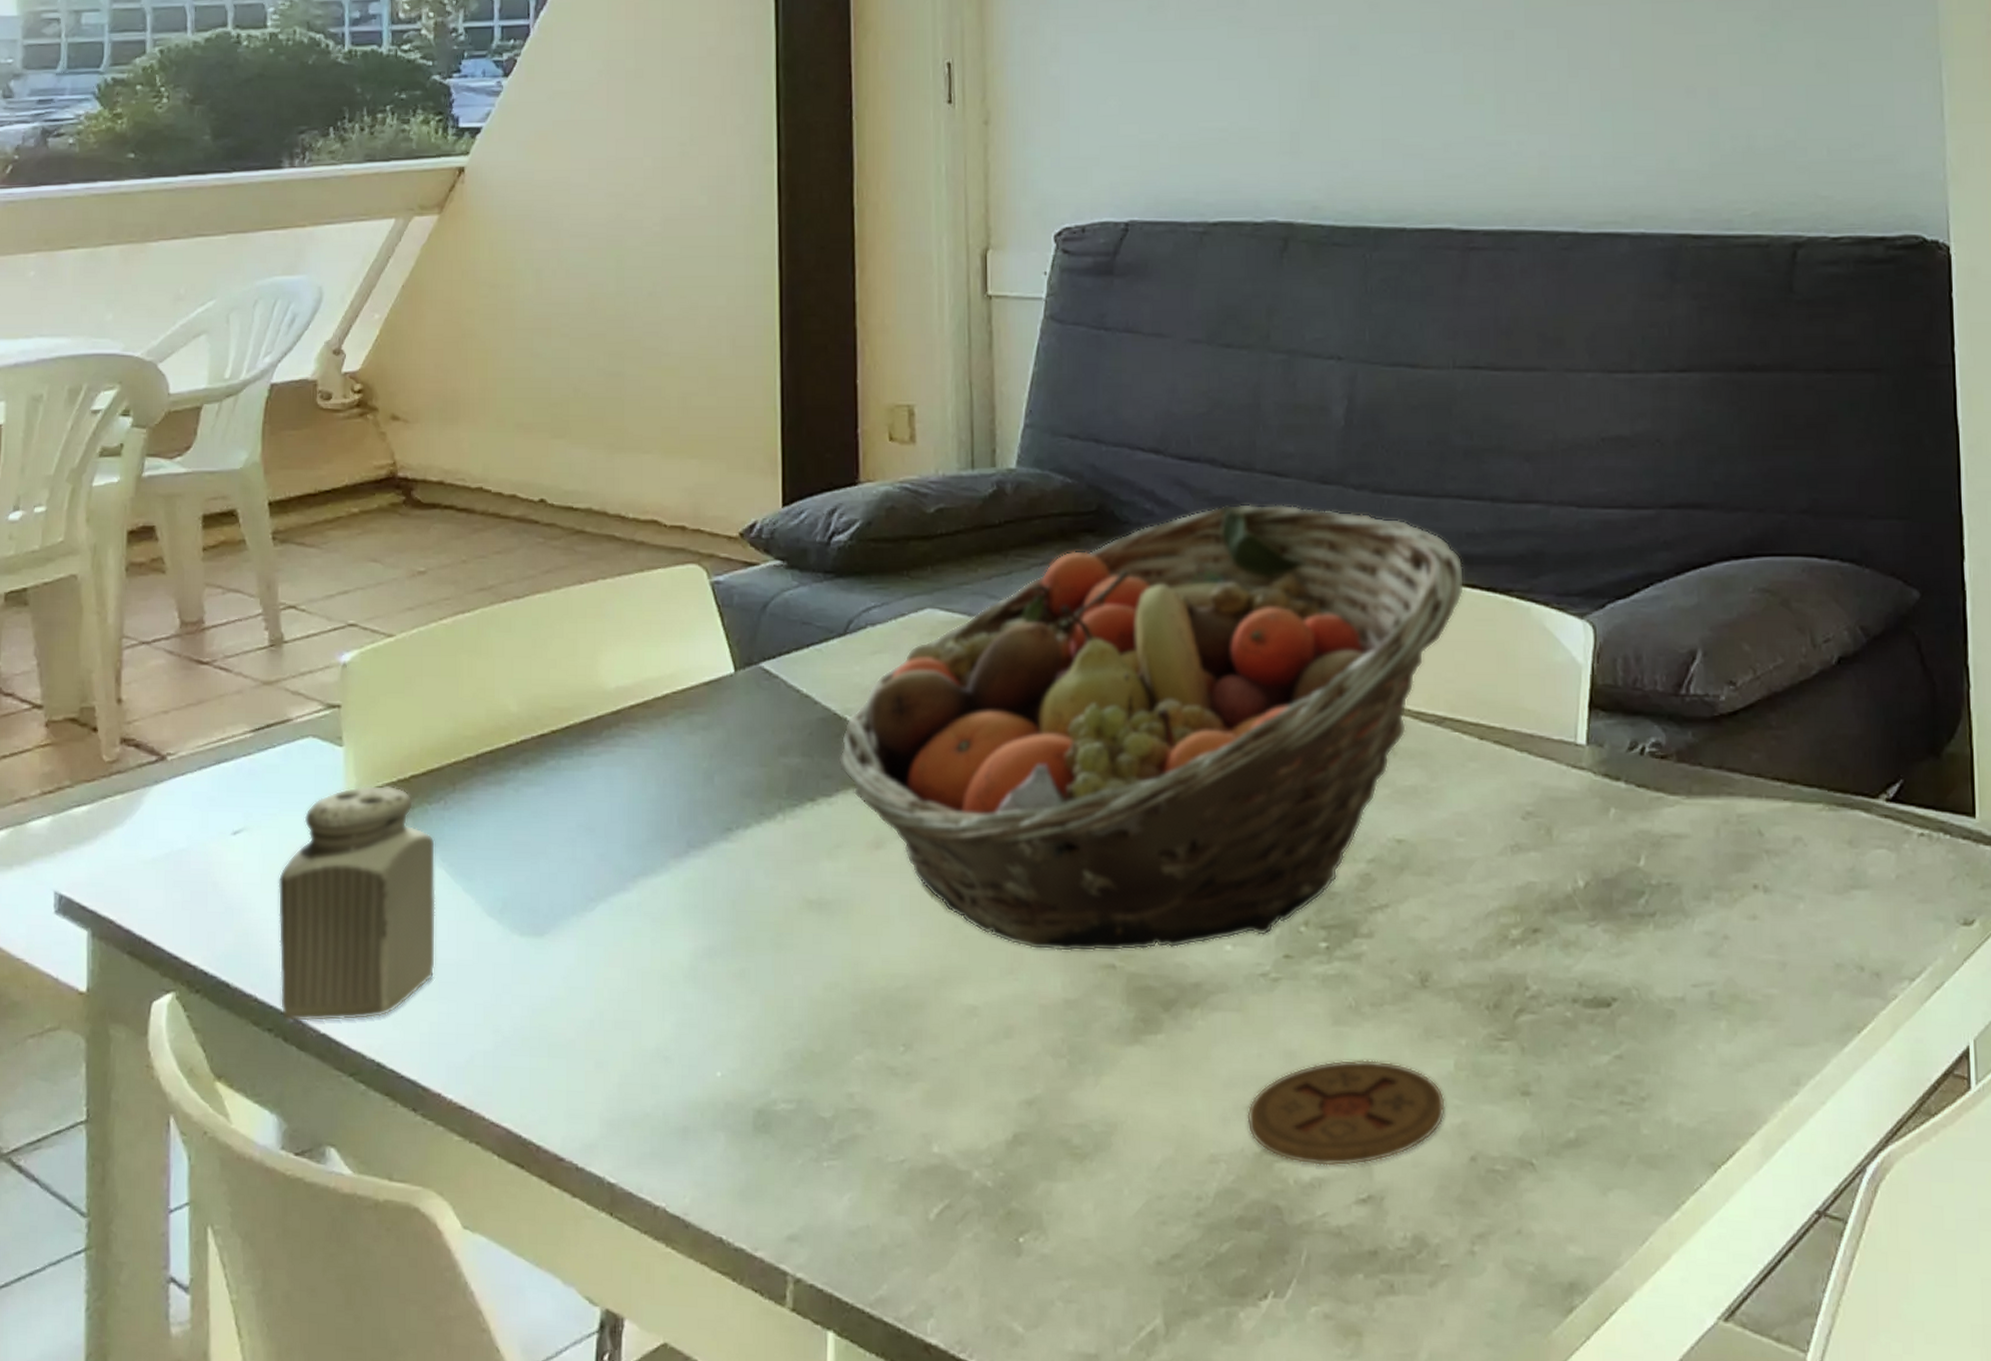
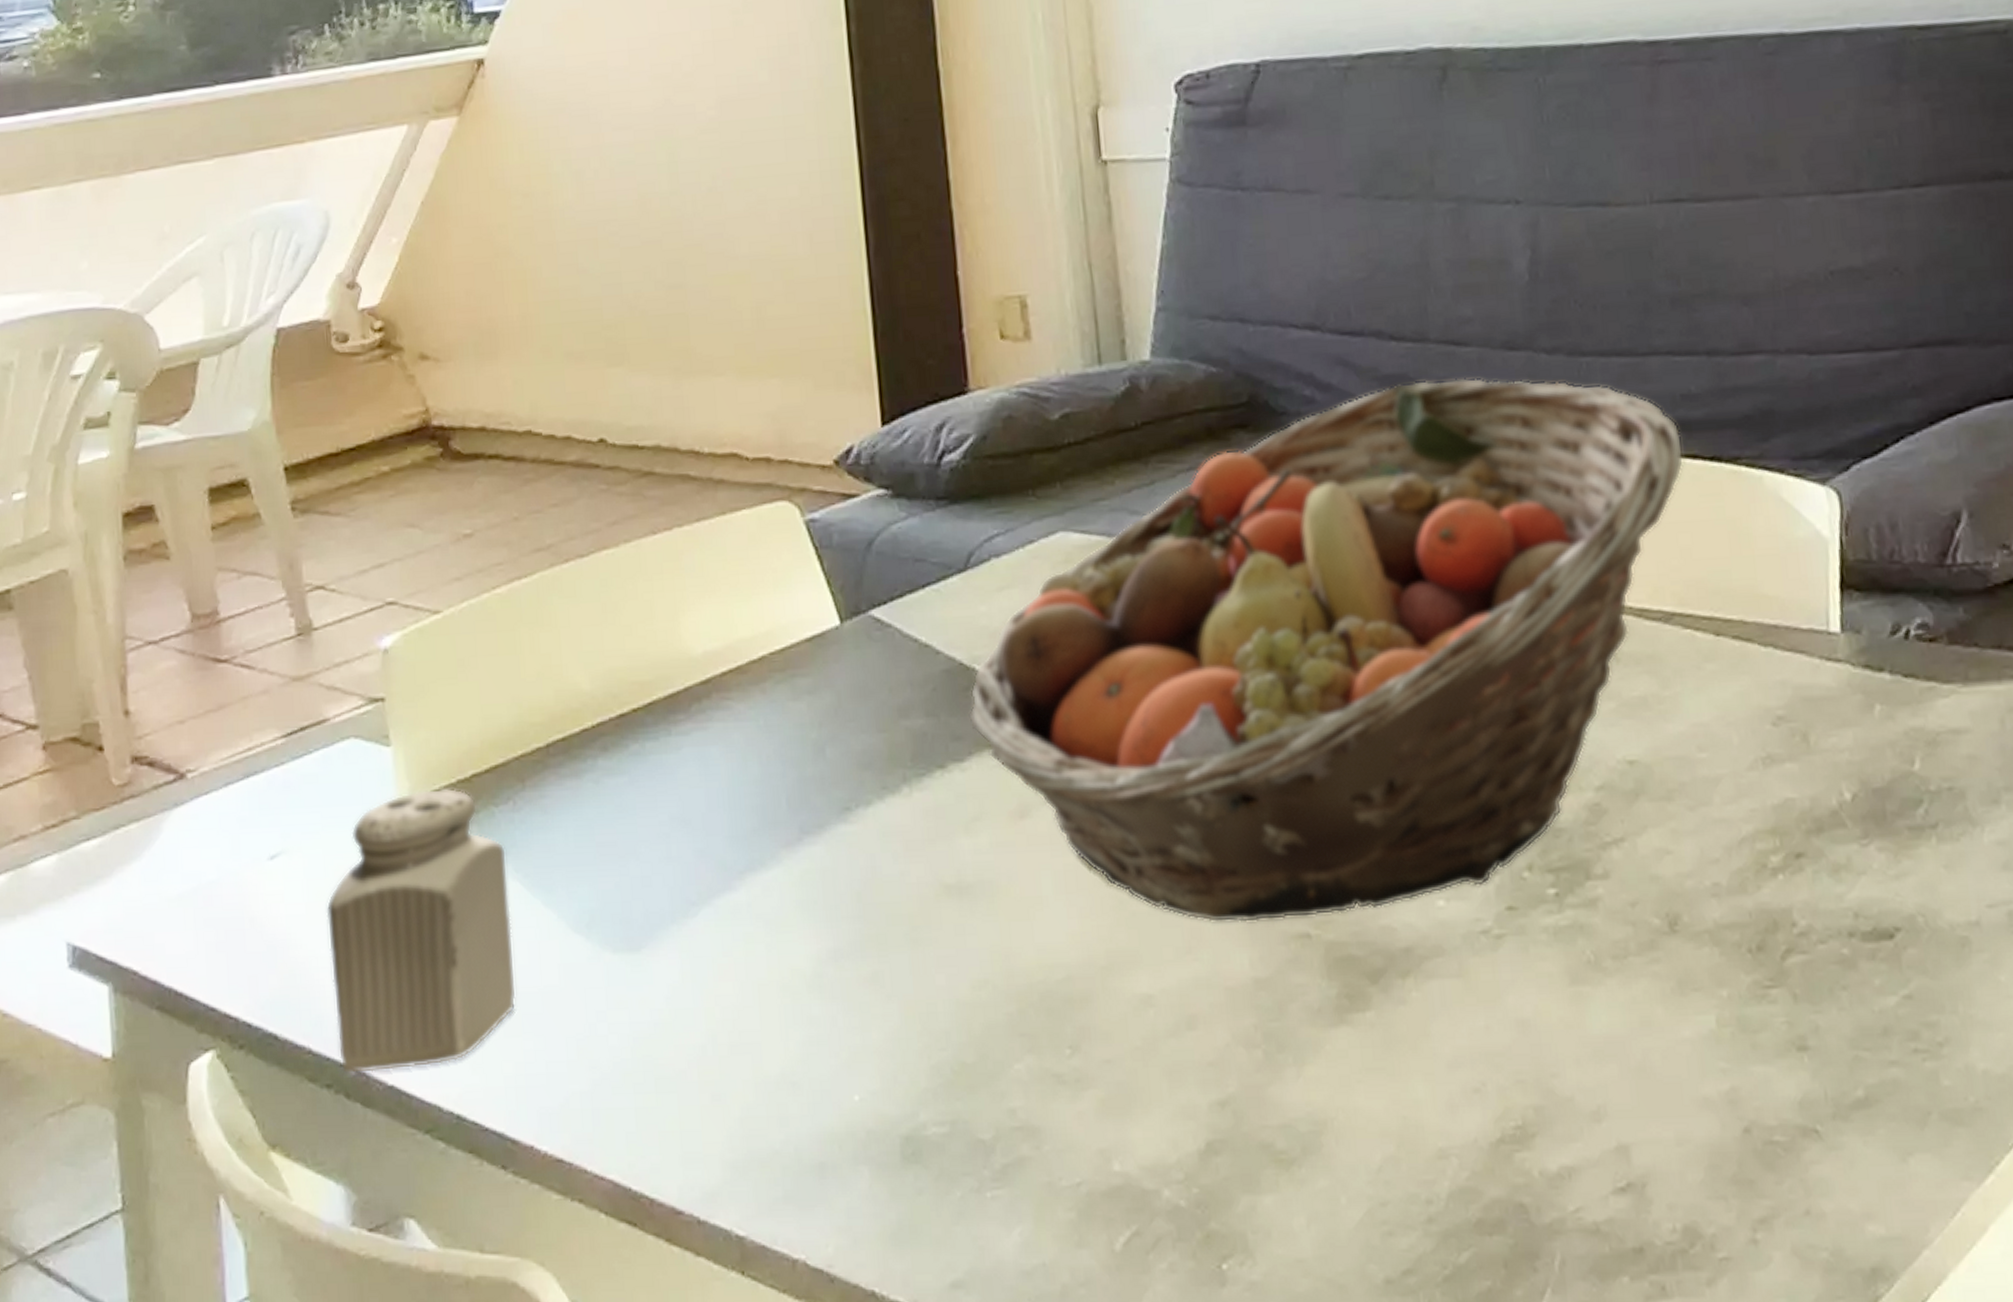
coaster: present [1247,1059,1445,1167] -> none [1478,1022,1710,1152]

